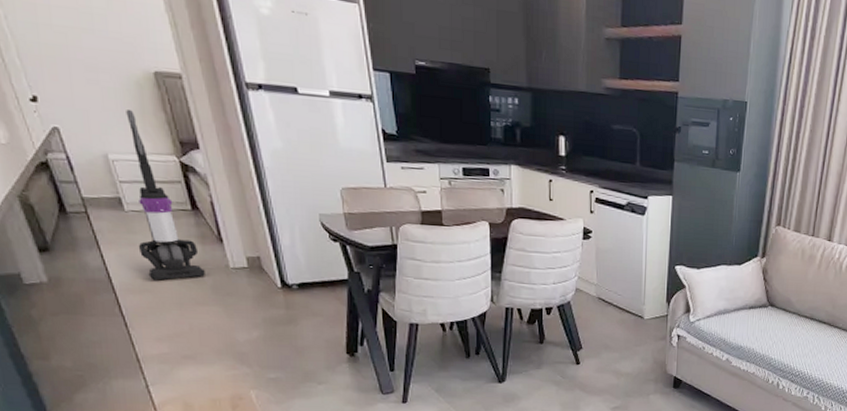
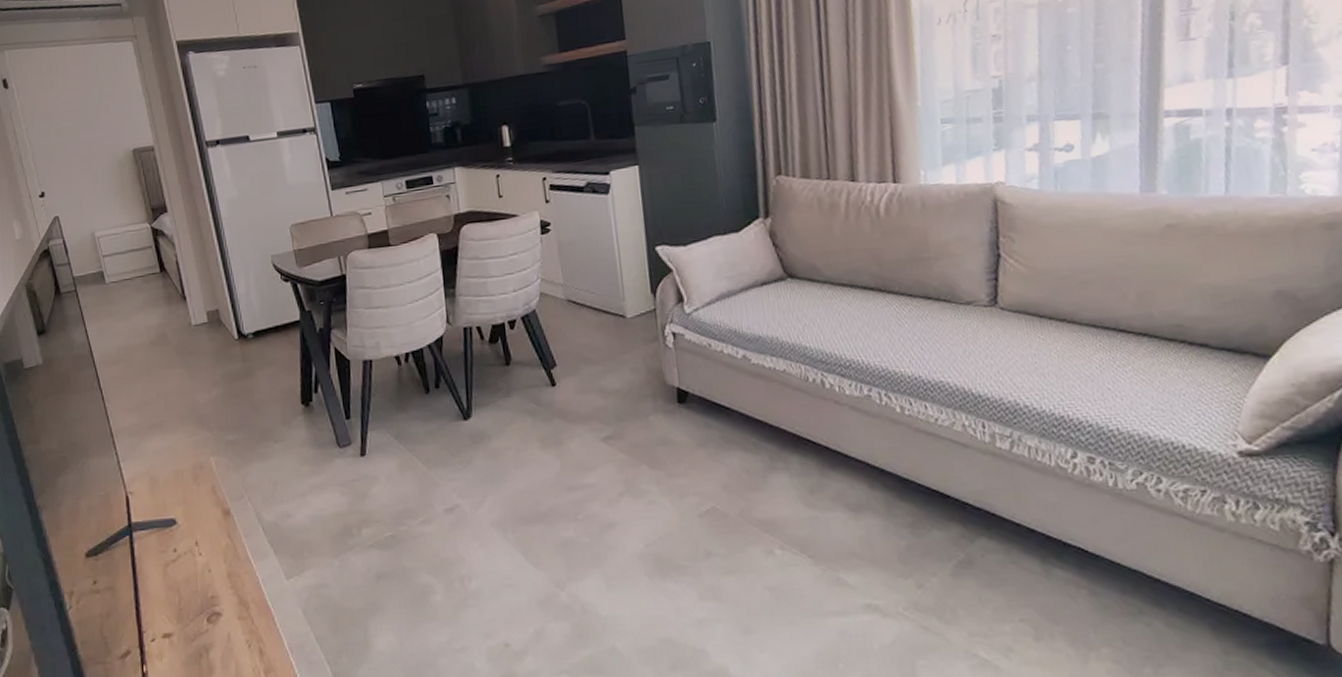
vacuum cleaner: present [126,110,205,281] -> none [110,188,171,349]

